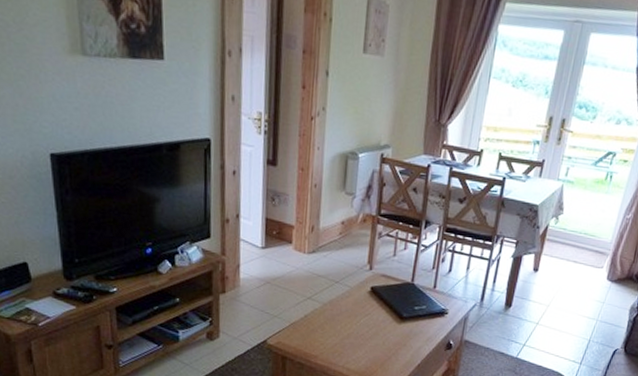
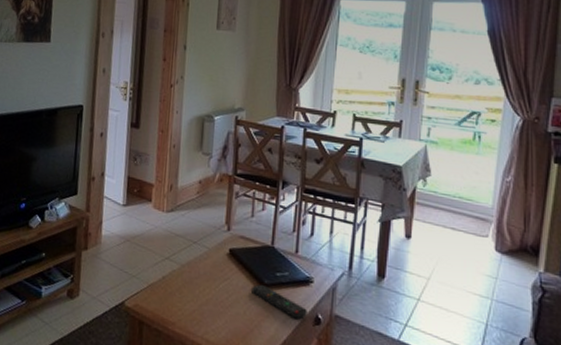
remote control: none [391,317,441,346] -> present [252,284,307,320]

